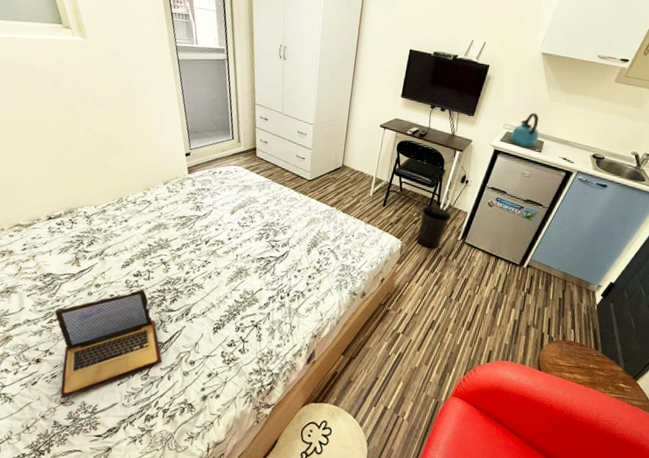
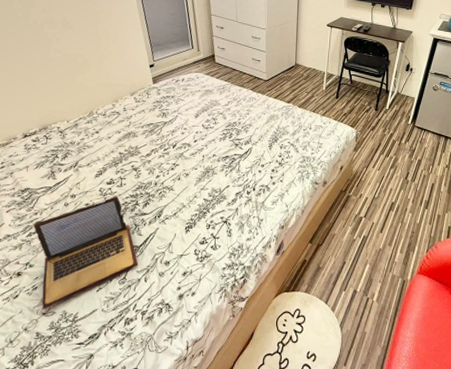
waste bin: present [417,205,452,249] -> none [370,94,401,134]

